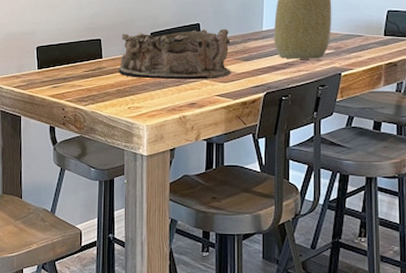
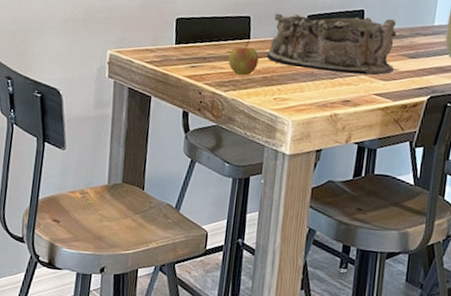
apple: none [85,59,111,90] -> present [228,39,259,76]

